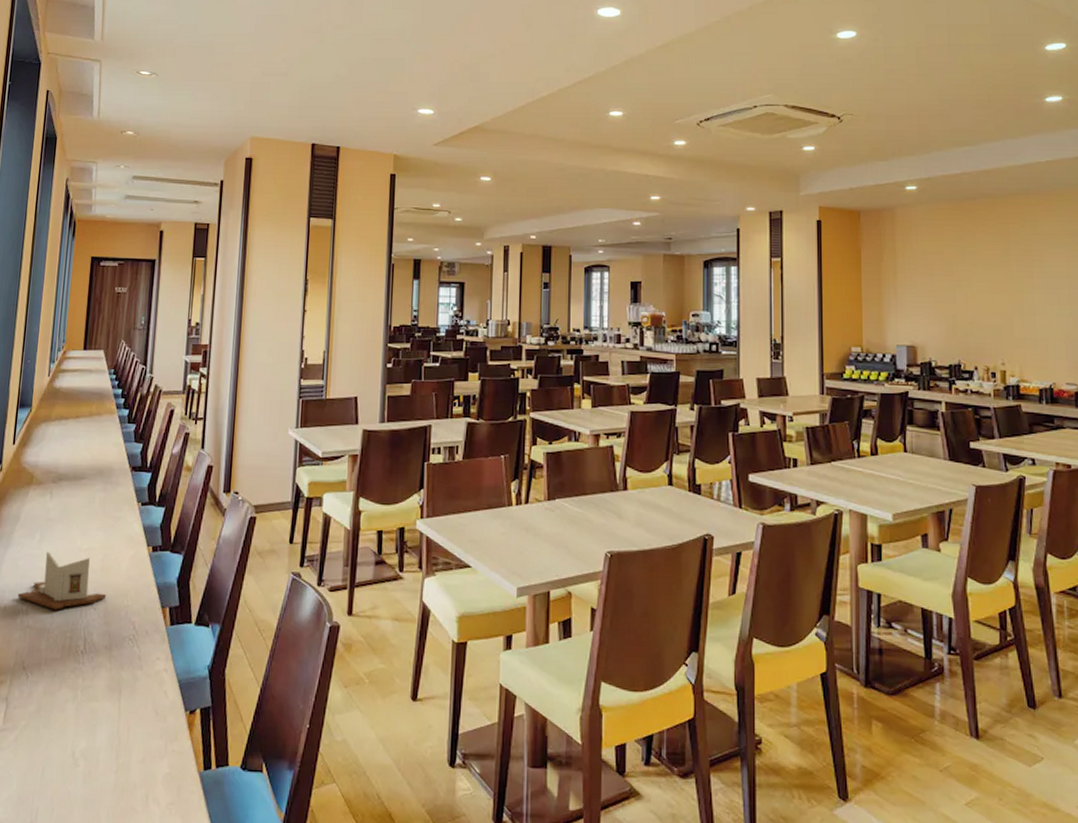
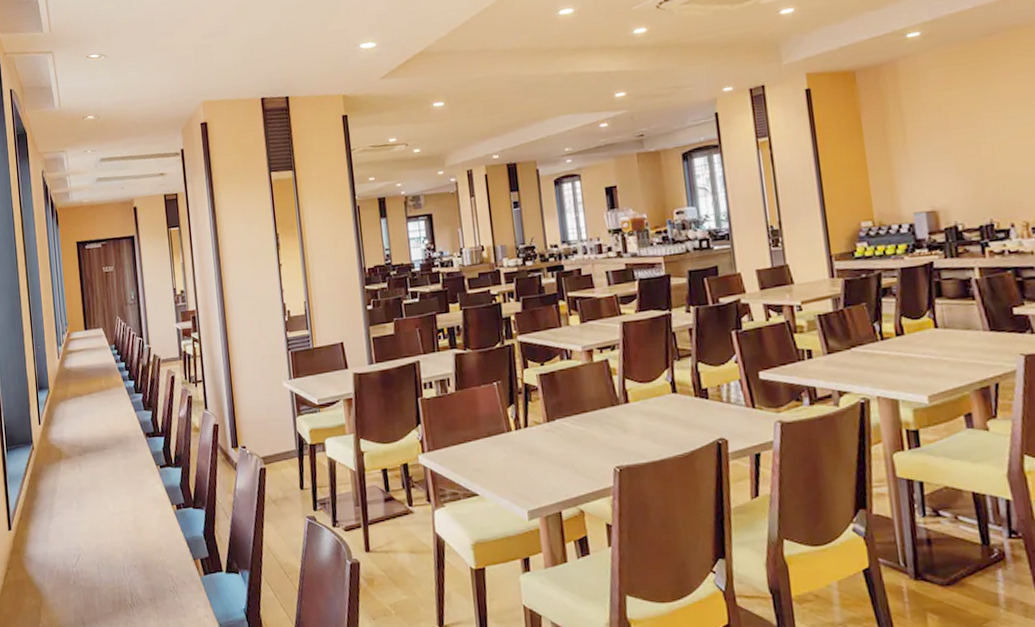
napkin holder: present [17,551,106,610] -> none [66,517,143,570]

